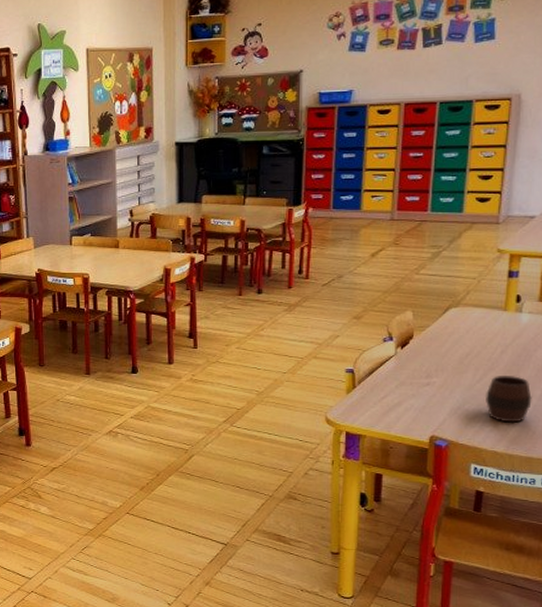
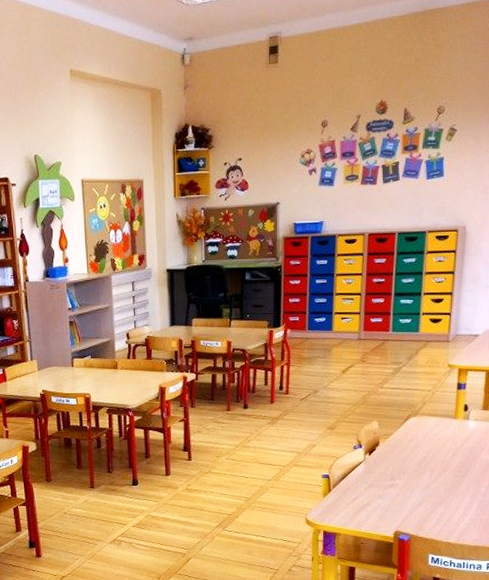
cup: present [485,376,532,423] -> none [439,476,478,517]

